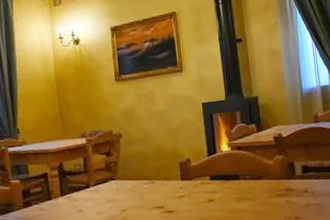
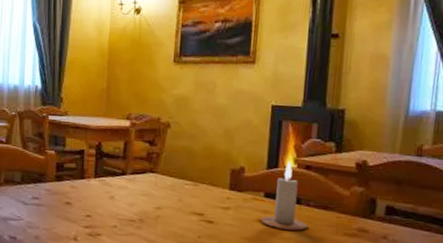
candle: none [211,146,249,204] -> present [261,161,308,231]

